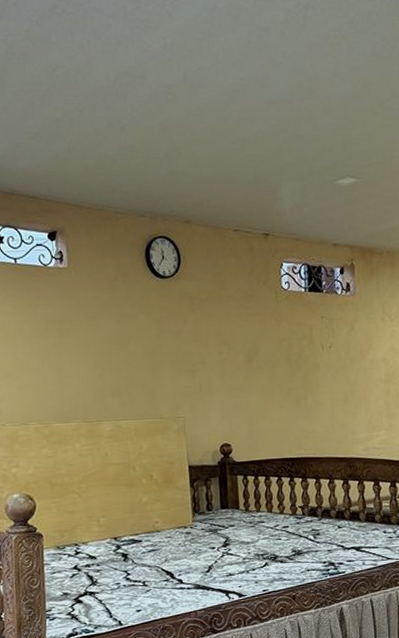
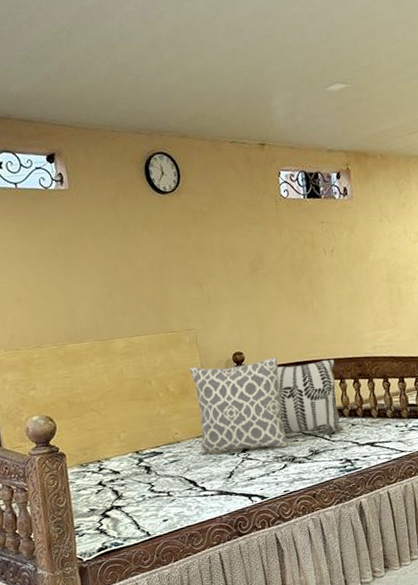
pillow: none [175,450,270,546] -> present [189,356,287,454]
pillow: none [264,457,329,533] -> present [276,358,343,435]

